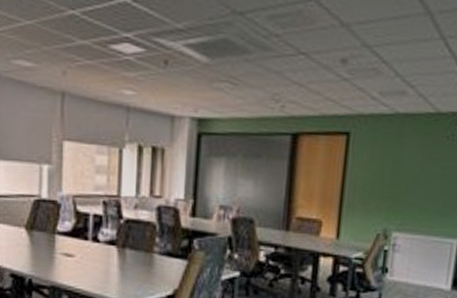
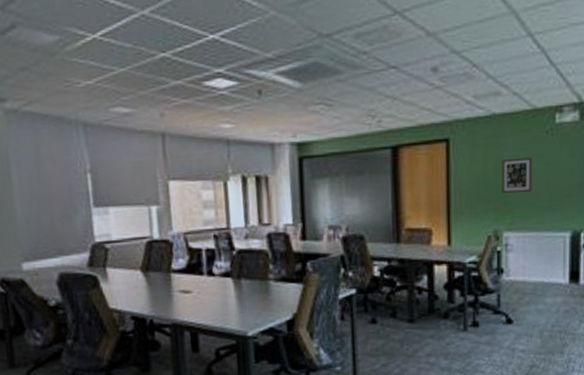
wall art: none [395,159,430,196] -> present [501,157,532,193]

